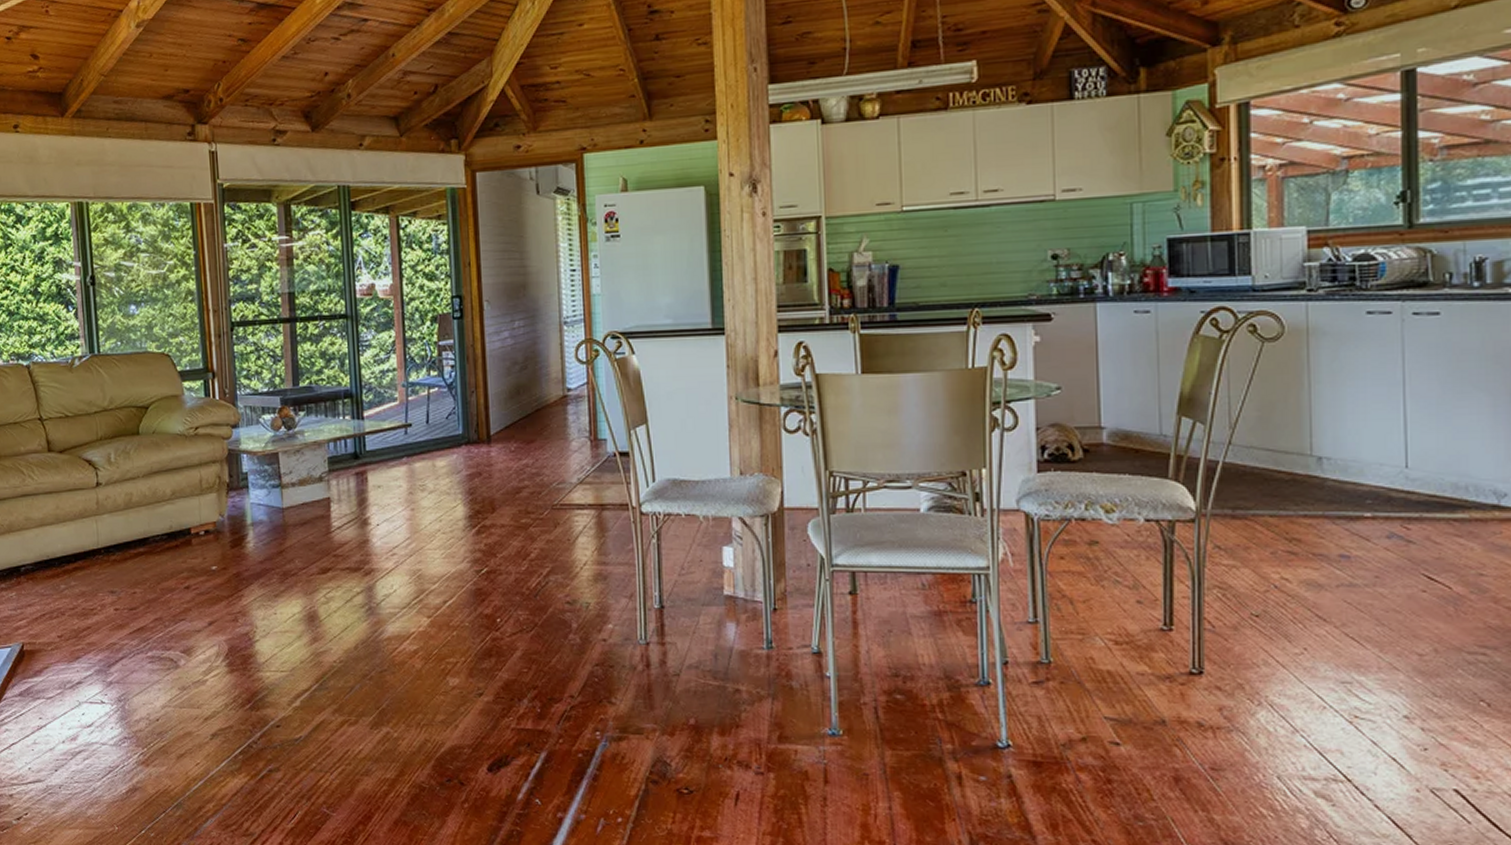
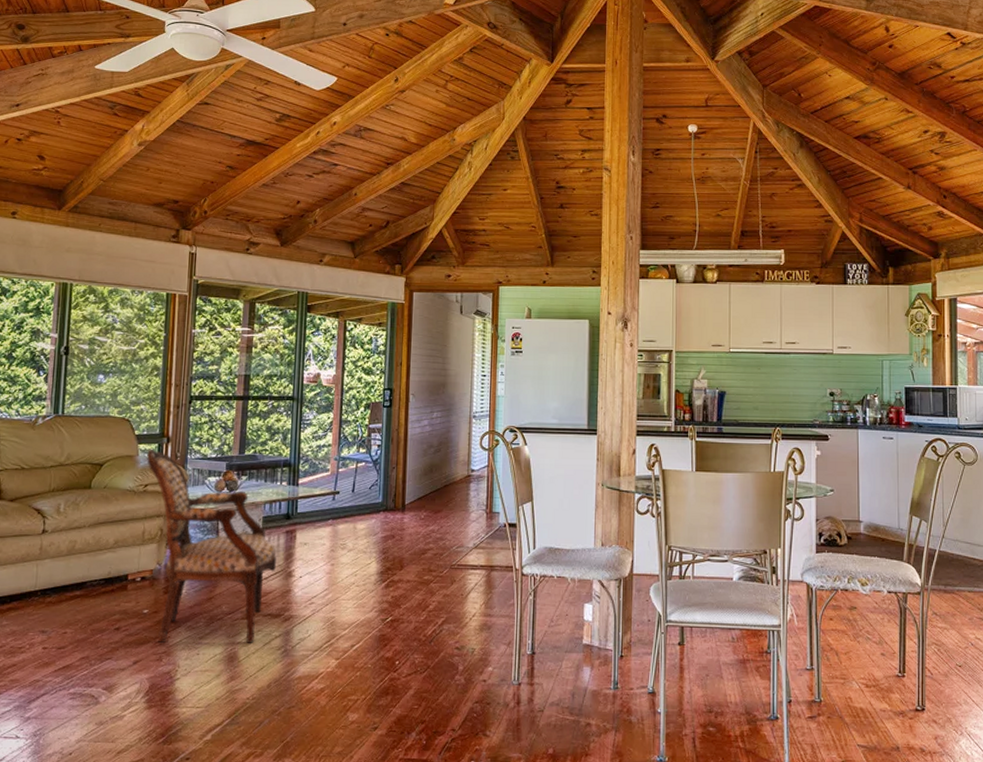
armchair: none [192,386,350,601] -> present [146,449,277,643]

